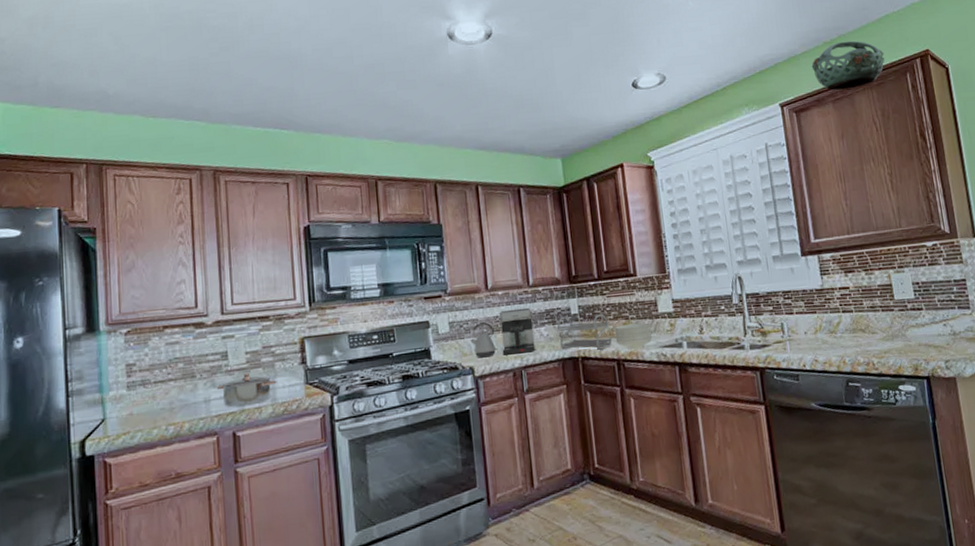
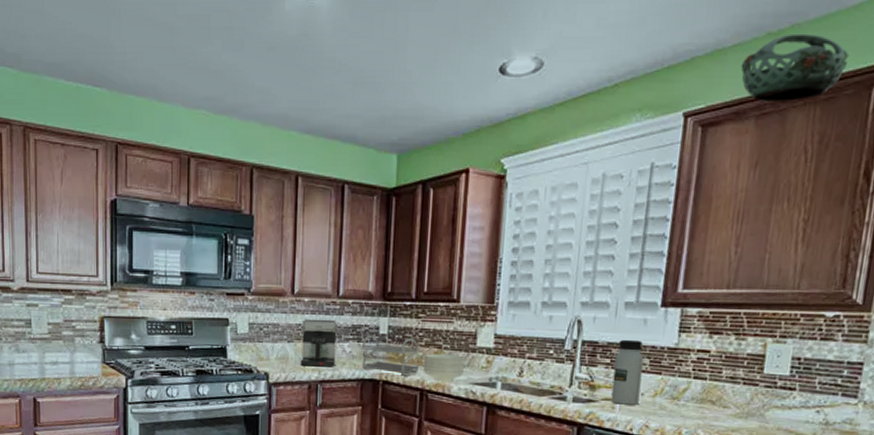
cooking pot: present [216,372,277,408] -> none [20,343,76,375]
kettle: present [470,322,498,358] -> none [268,328,296,365]
water bottle: none [775,286,805,345] -> present [610,339,644,405]

